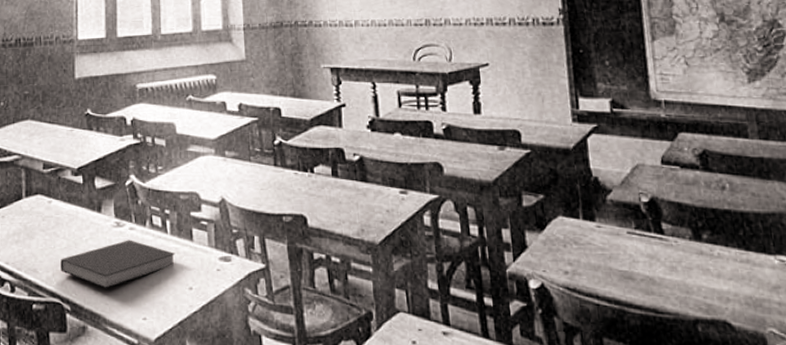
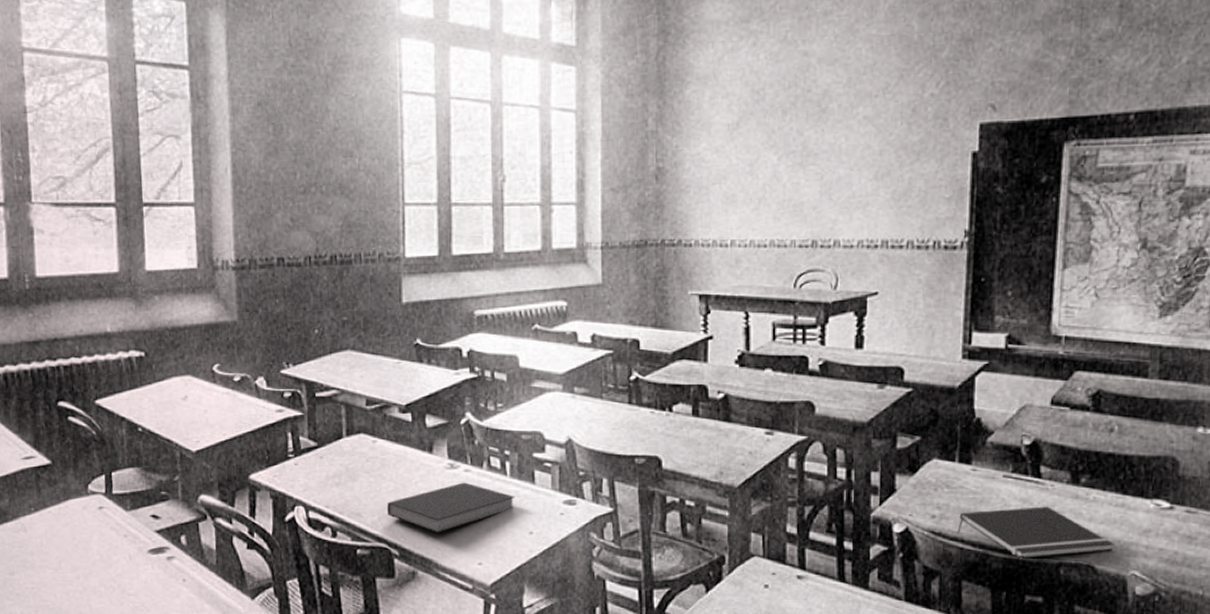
notepad: none [591,262,747,315] -> present [957,506,1115,559]

